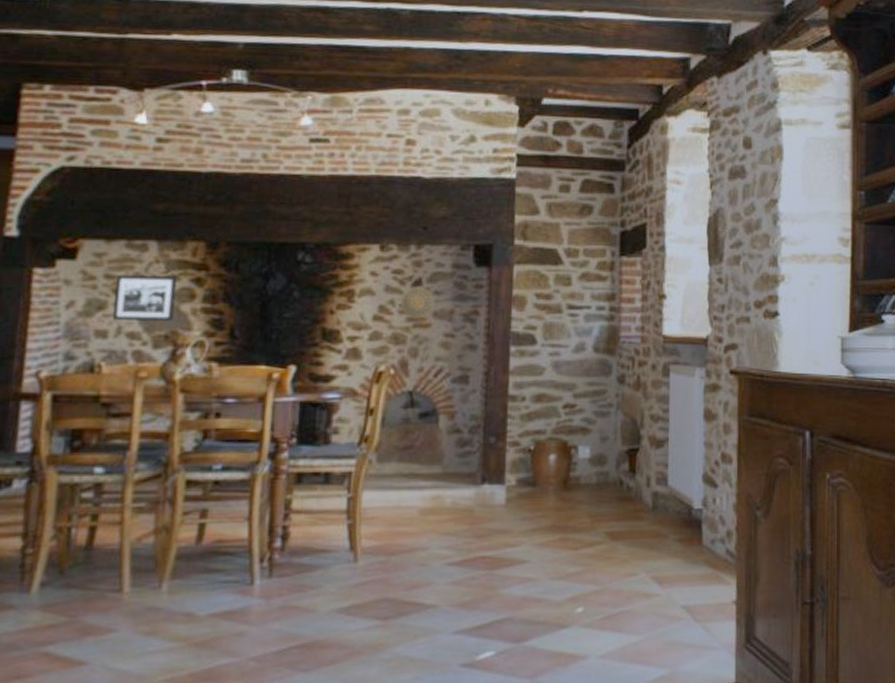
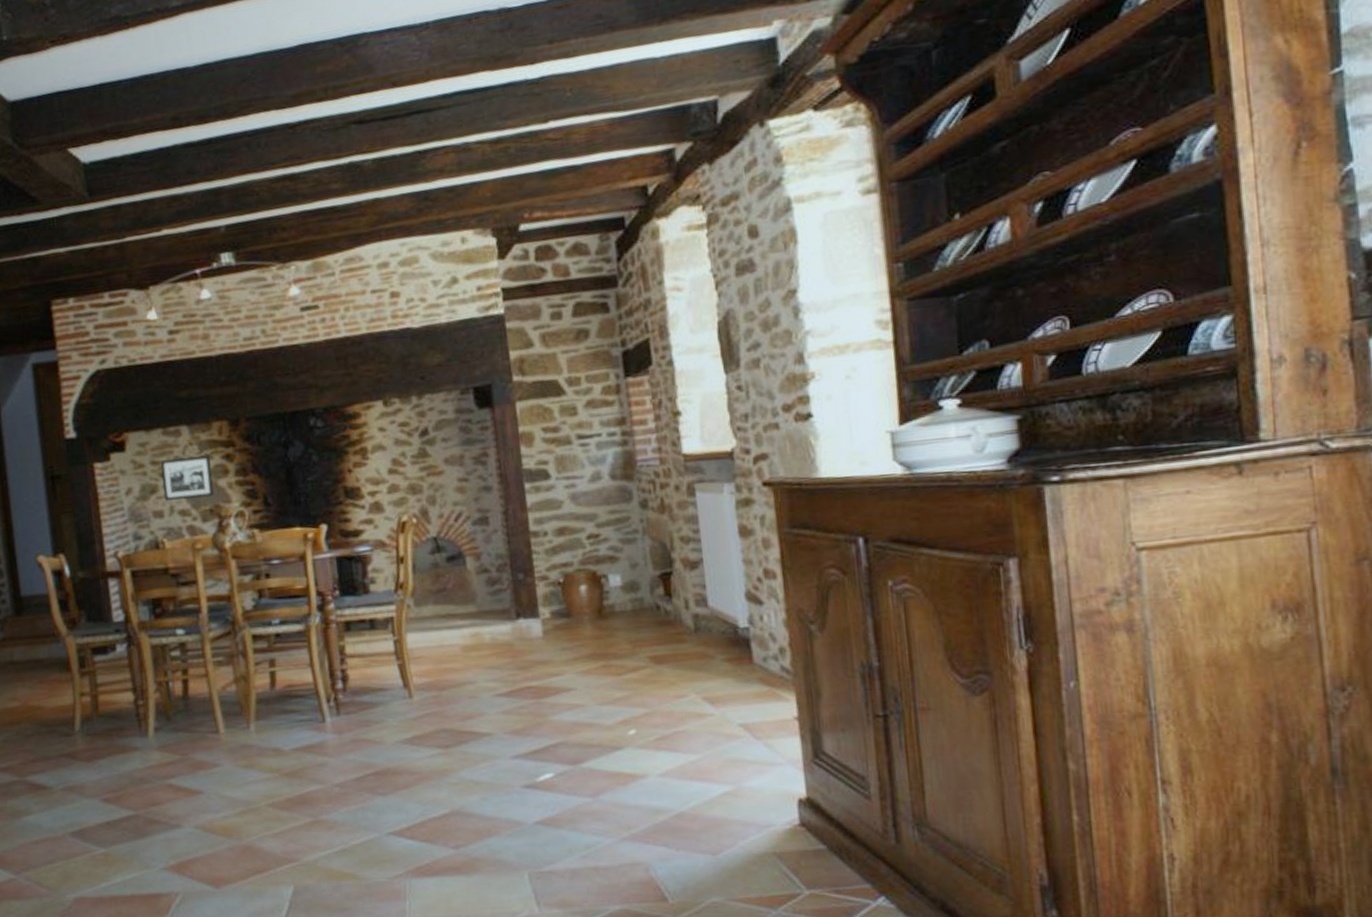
decorative plate: present [401,287,434,319] -> none [412,436,444,468]

